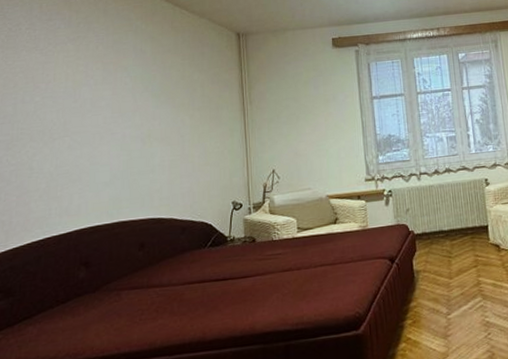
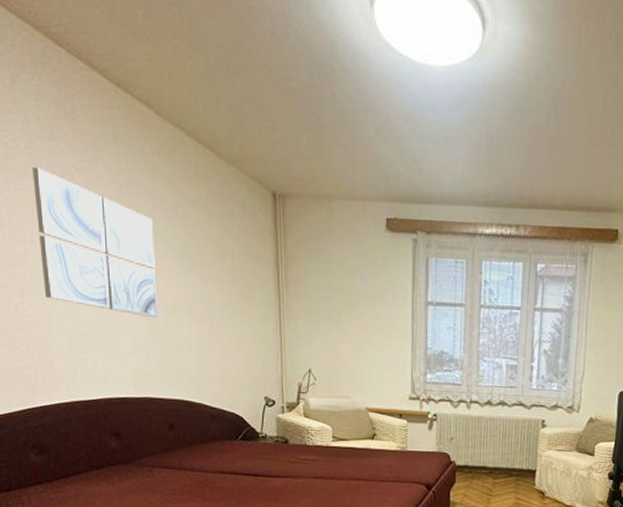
wall art: none [28,42,135,149] -> present [32,167,158,319]

